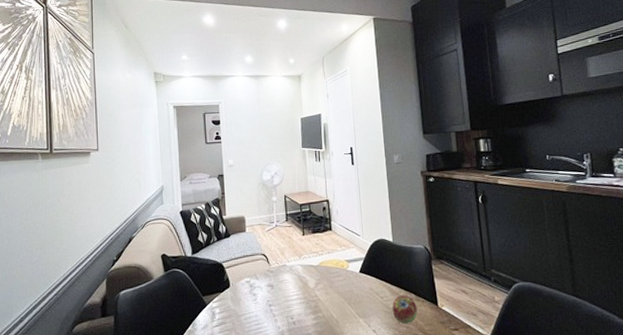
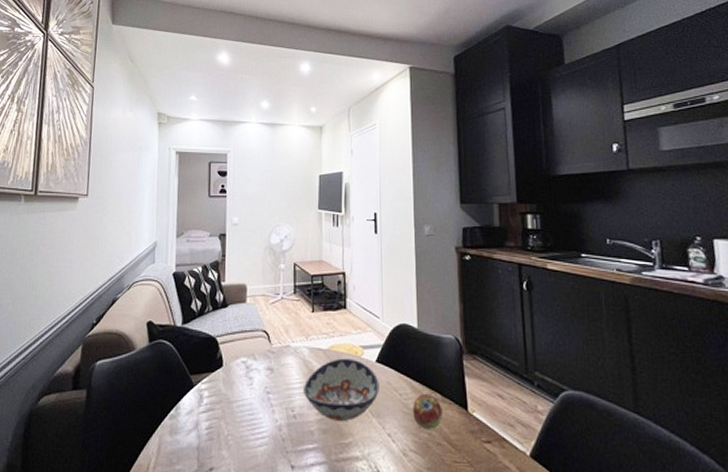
decorative bowl: none [299,271,364,324] -> present [302,358,379,422]

